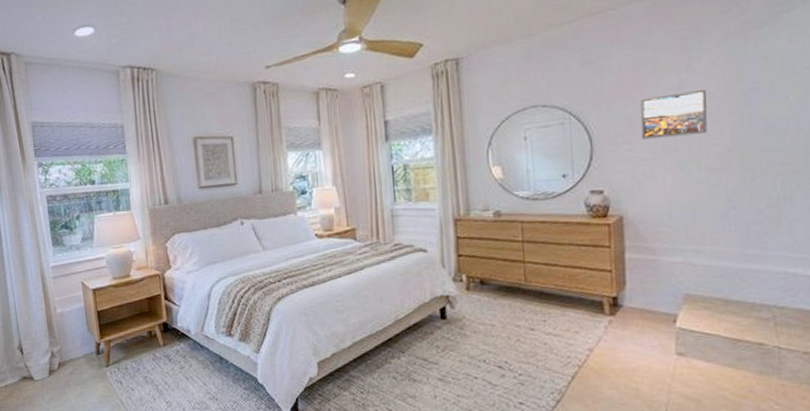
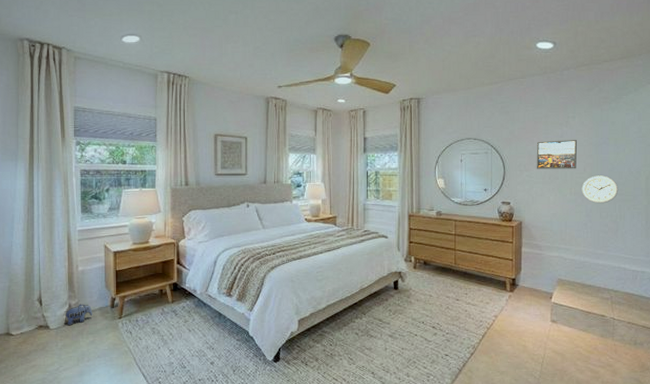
plush toy: none [47,351,78,376] -> present [64,304,93,326]
wall clock: none [717,138,780,181] -> present [581,175,619,204]

